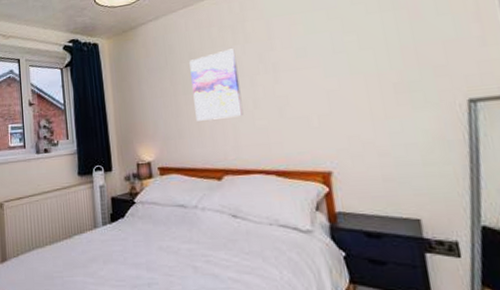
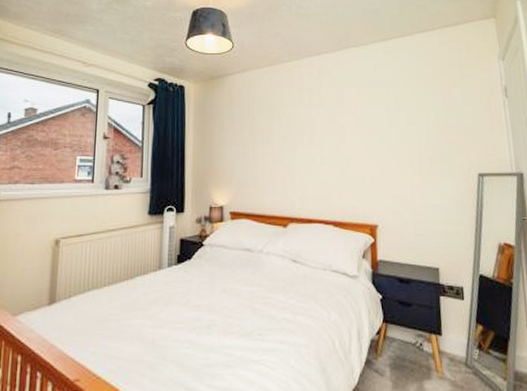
wall art: present [189,48,244,121] -> none [269,109,312,171]

